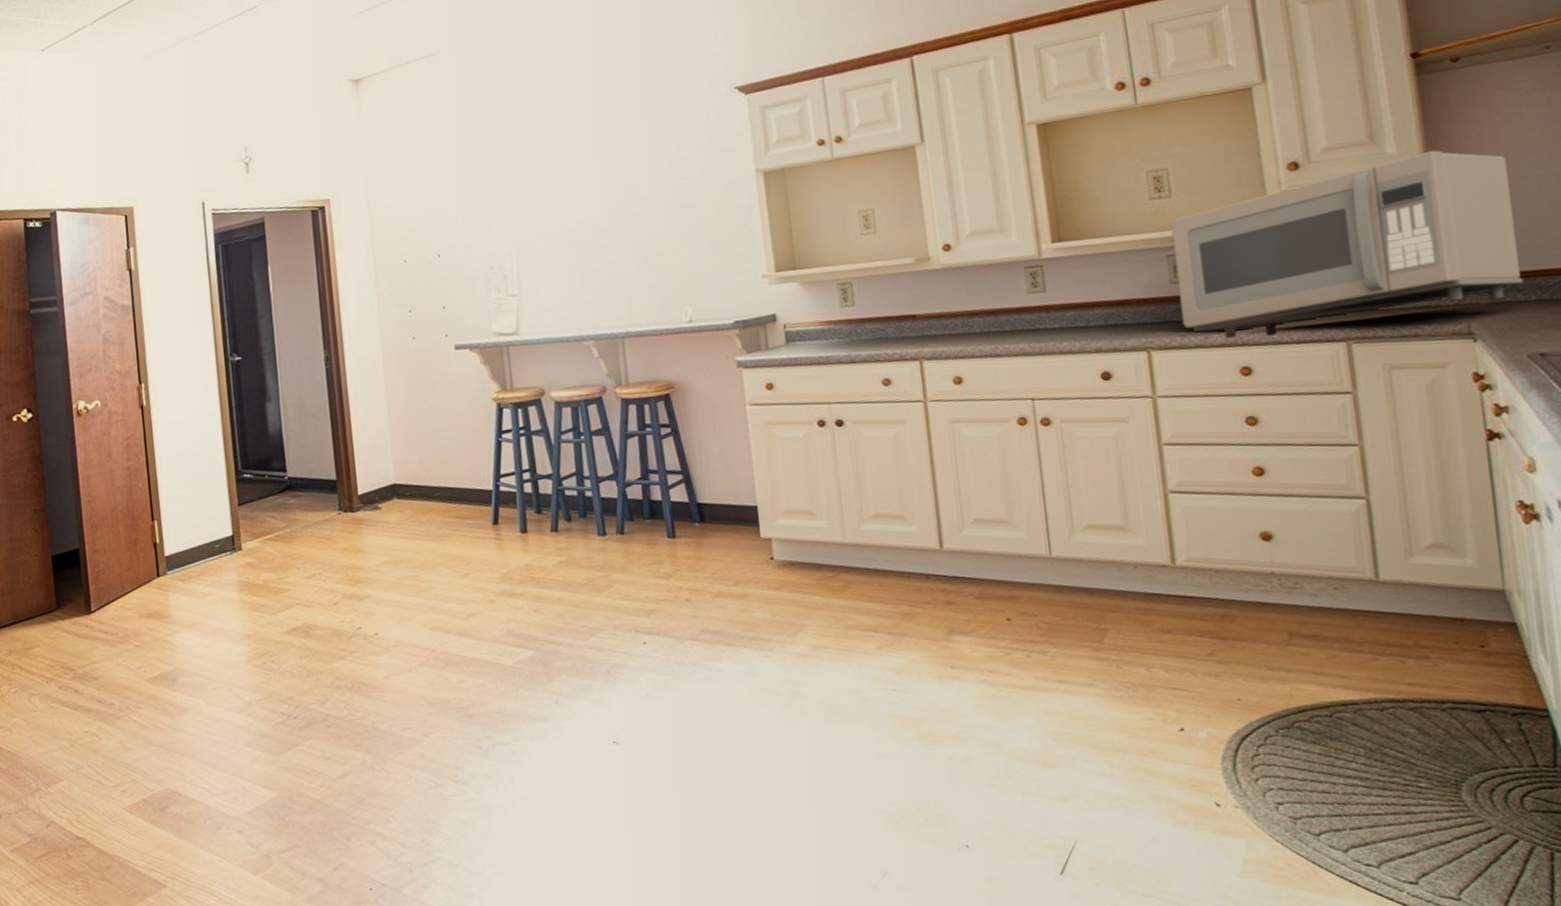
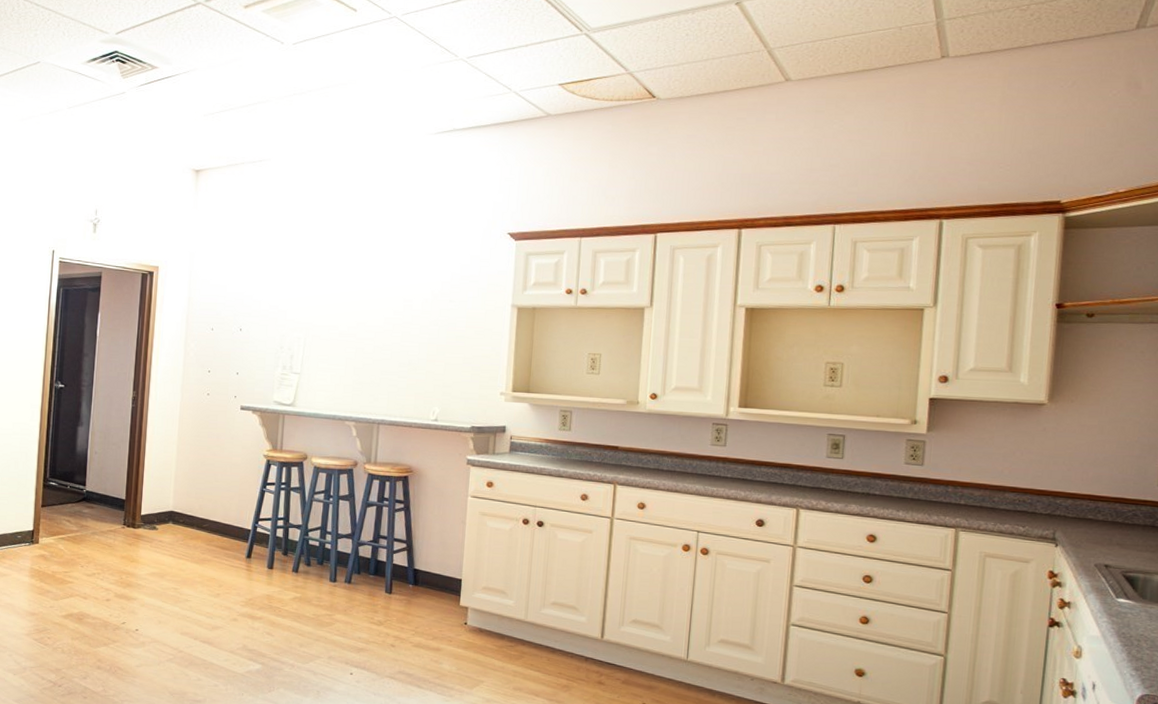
microwave: present [1171,150,1524,339] -> none [829,386,1113,516]

